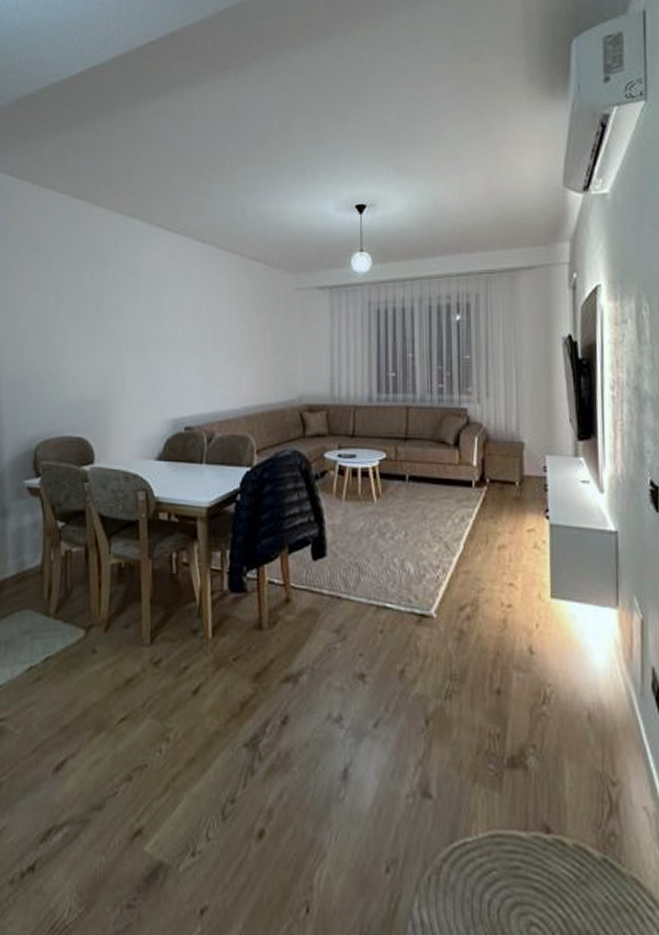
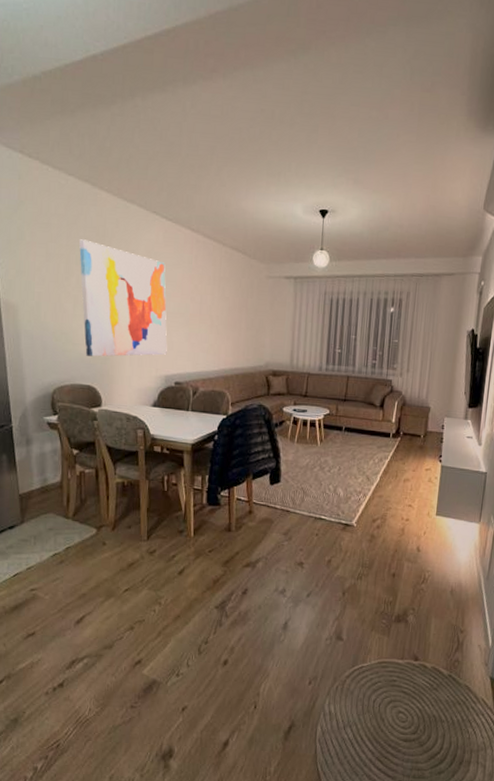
wall art: none [72,263,175,401] -> present [79,239,167,357]

